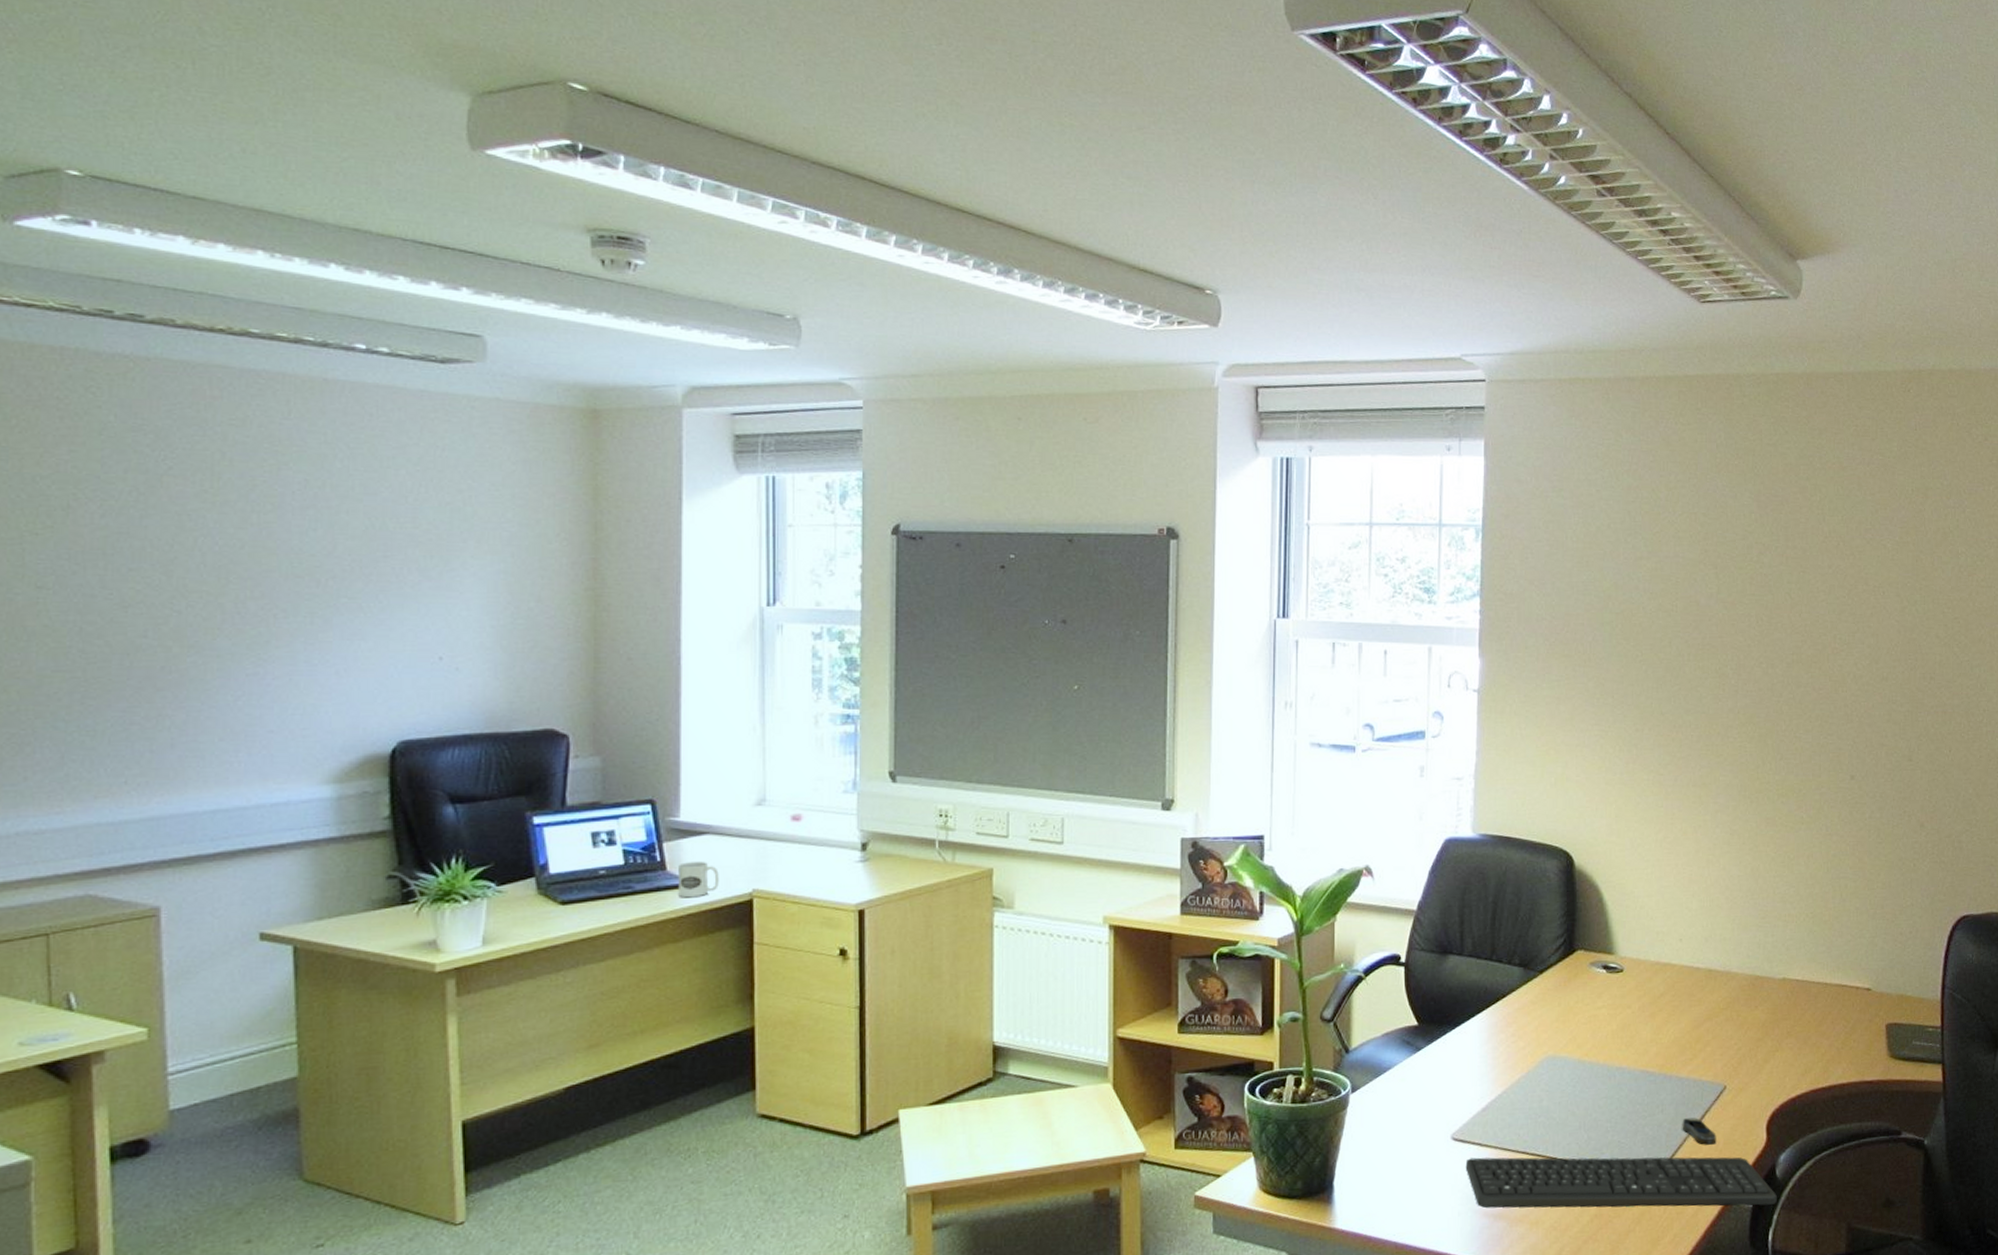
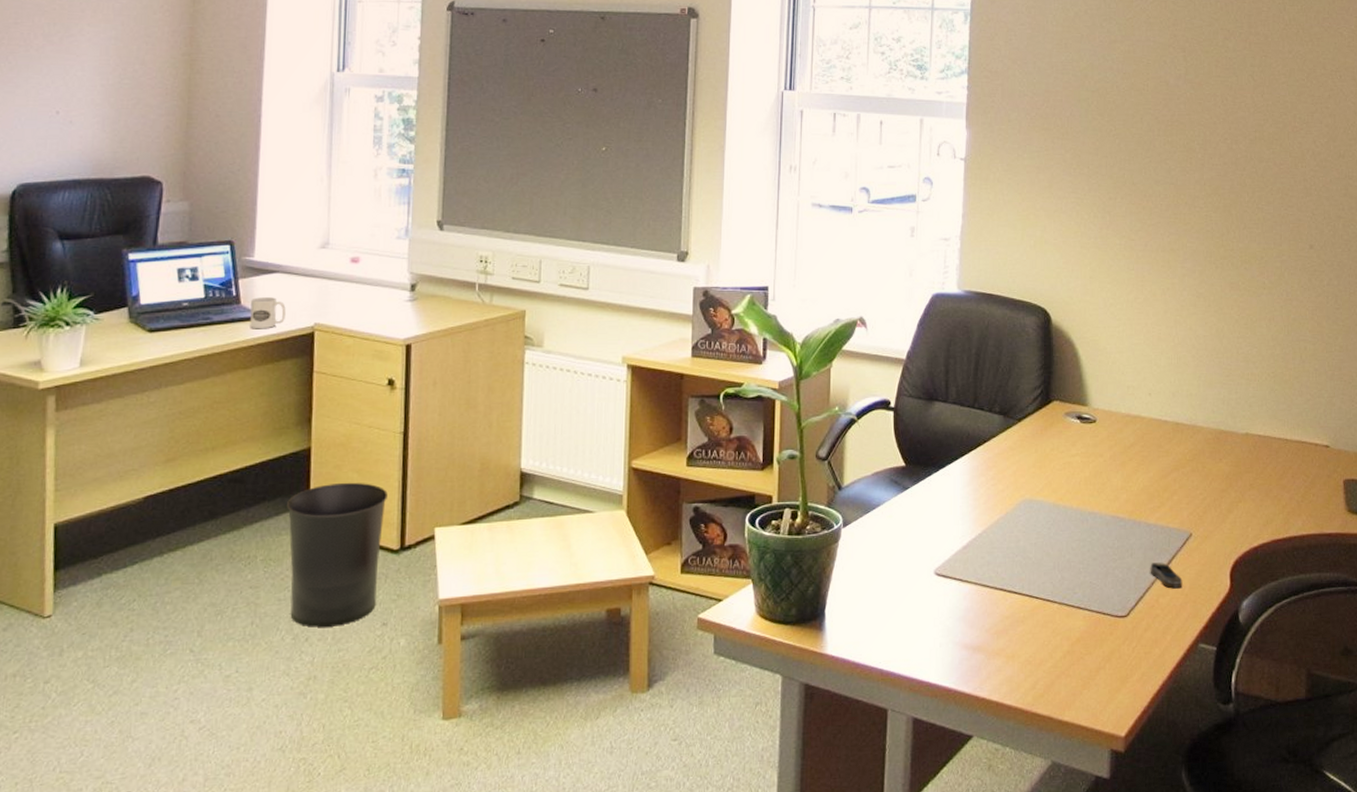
waste bin: none [730,1063,844,1223] -> present [287,482,388,627]
computer keyboard: present [1465,1157,1777,1208] -> none [947,592,1240,650]

